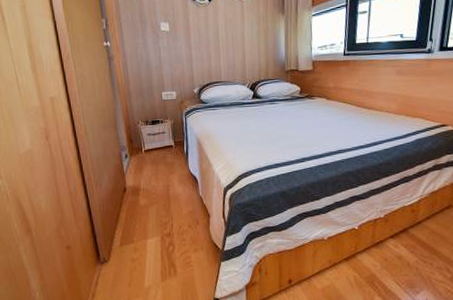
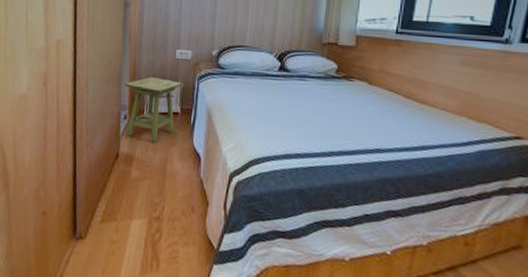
side table: none [120,118,173,174] -> present [124,77,183,144]

